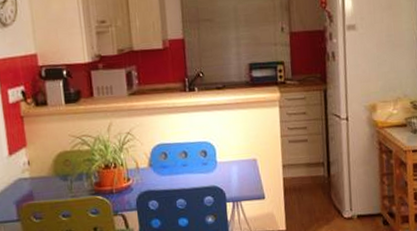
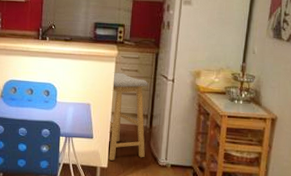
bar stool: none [277,117,327,222] -> present [108,72,148,161]

